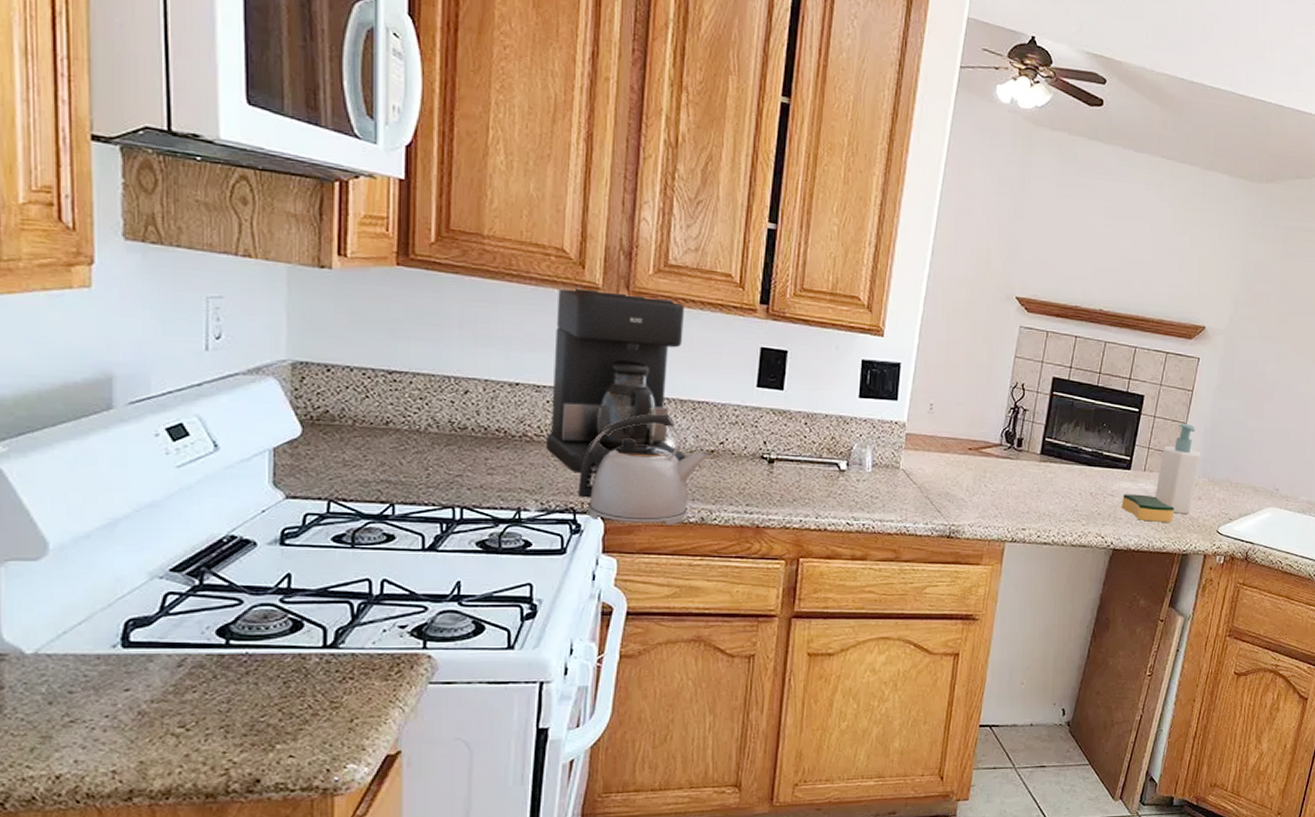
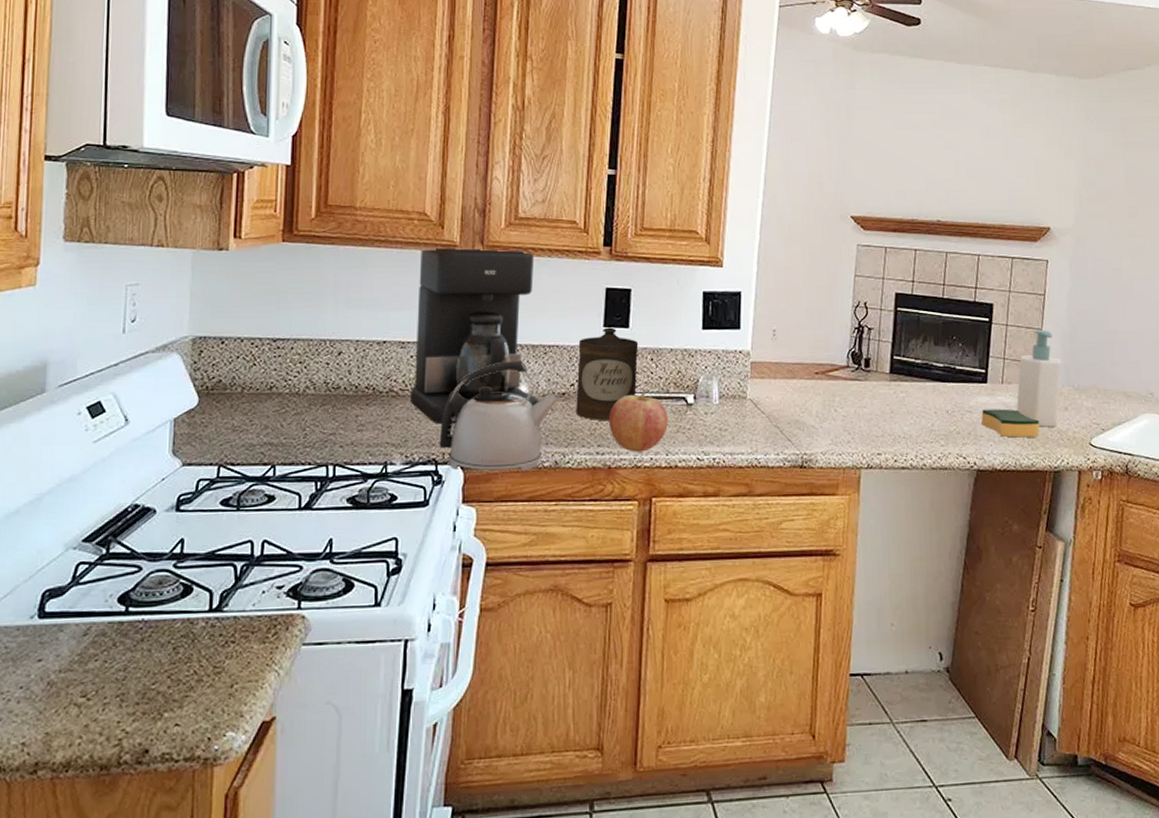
canister: none [725,388,793,481] -> present [576,327,639,421]
fruit: none [758,453,819,514] -> present [608,389,668,452]

